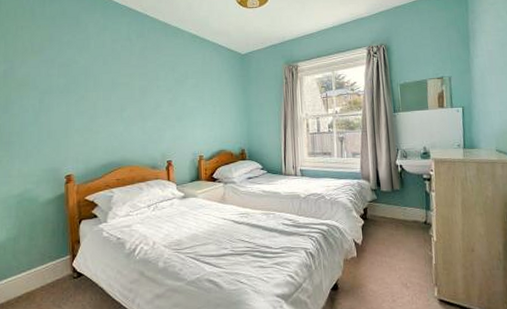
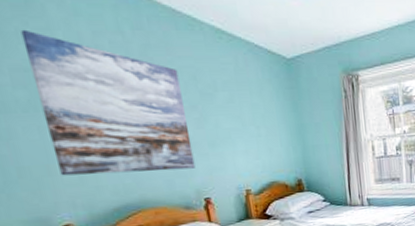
wall art: none [70,40,164,138] -> present [21,29,196,176]

